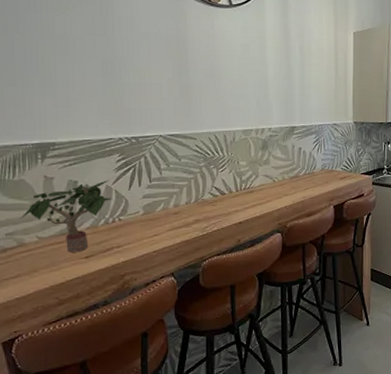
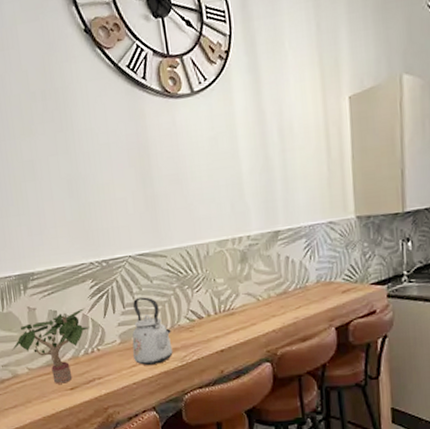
kettle: none [156,173,195,235] -> present [132,297,173,365]

